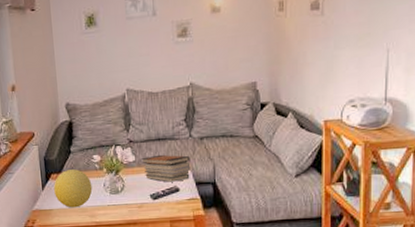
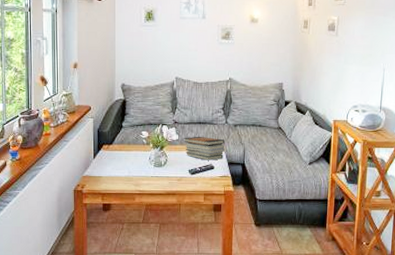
decorative ball: present [54,169,93,208] -> none [105,142,139,177]

